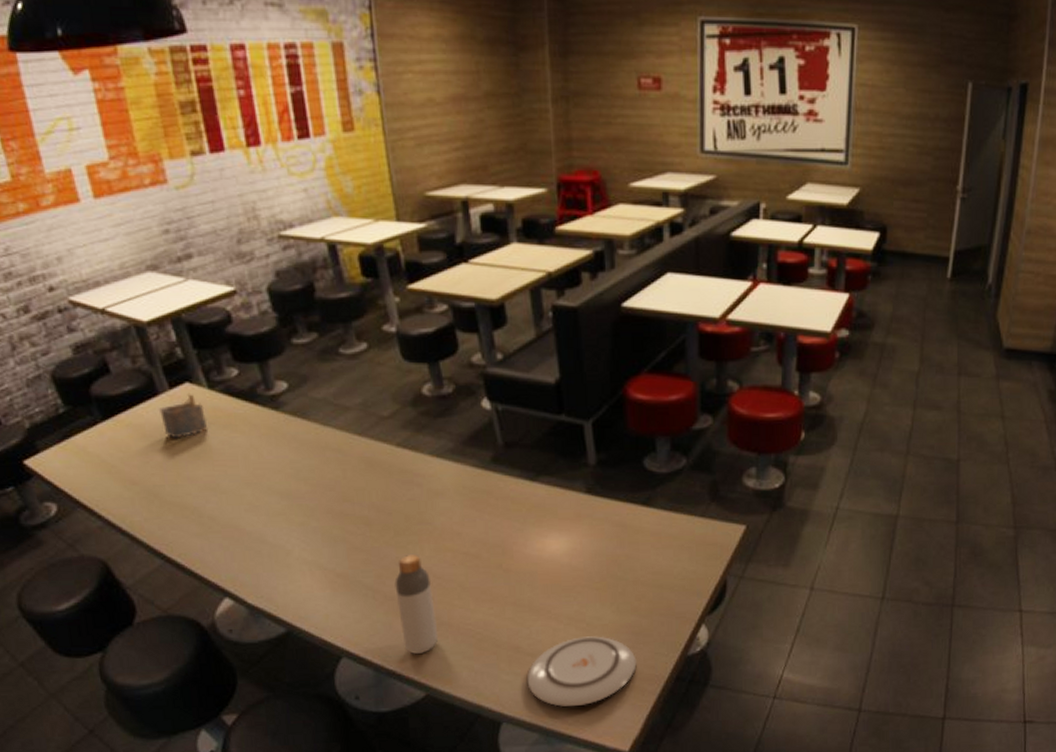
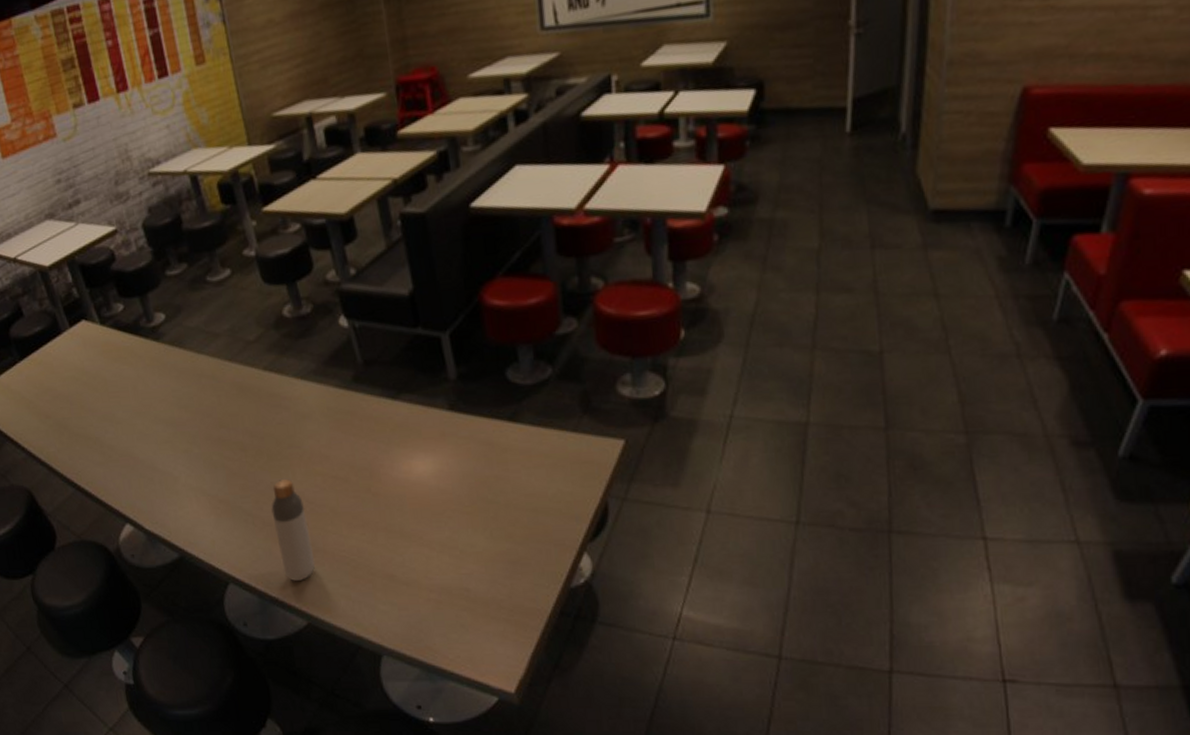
napkin holder: present [159,392,208,439] -> none [63,329,103,374]
plate: present [527,636,637,707] -> none [403,564,516,642]

